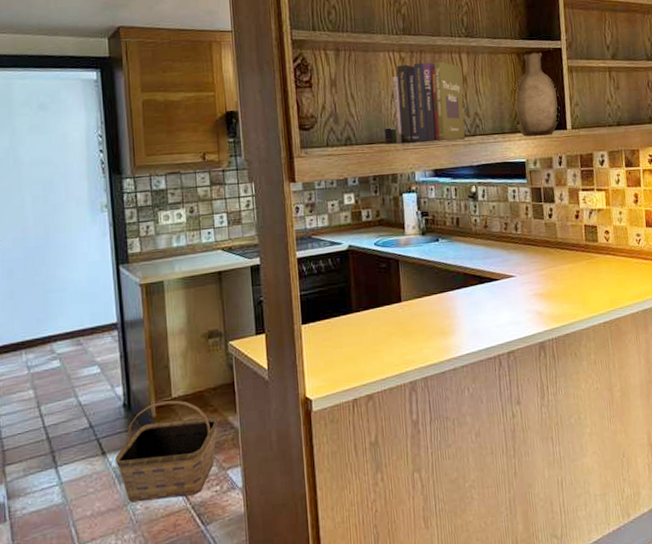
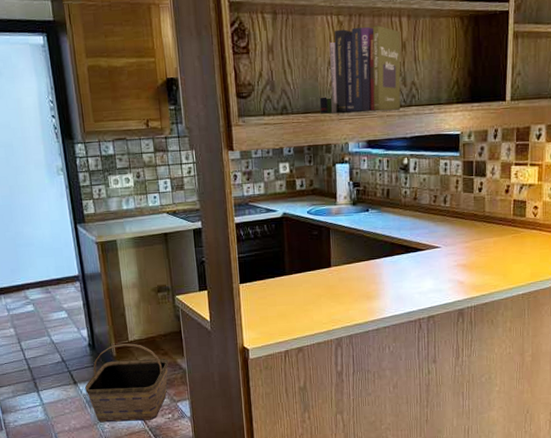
decorative vase: present [514,52,560,137] -> none [453,15,501,108]

